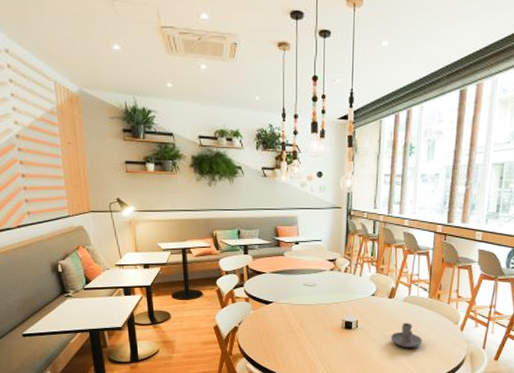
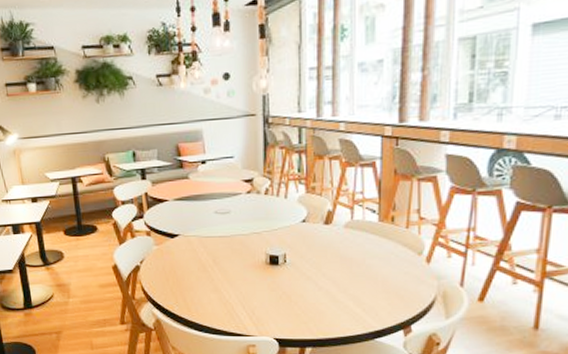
candle holder: present [391,323,422,348] -> none [331,255,373,287]

